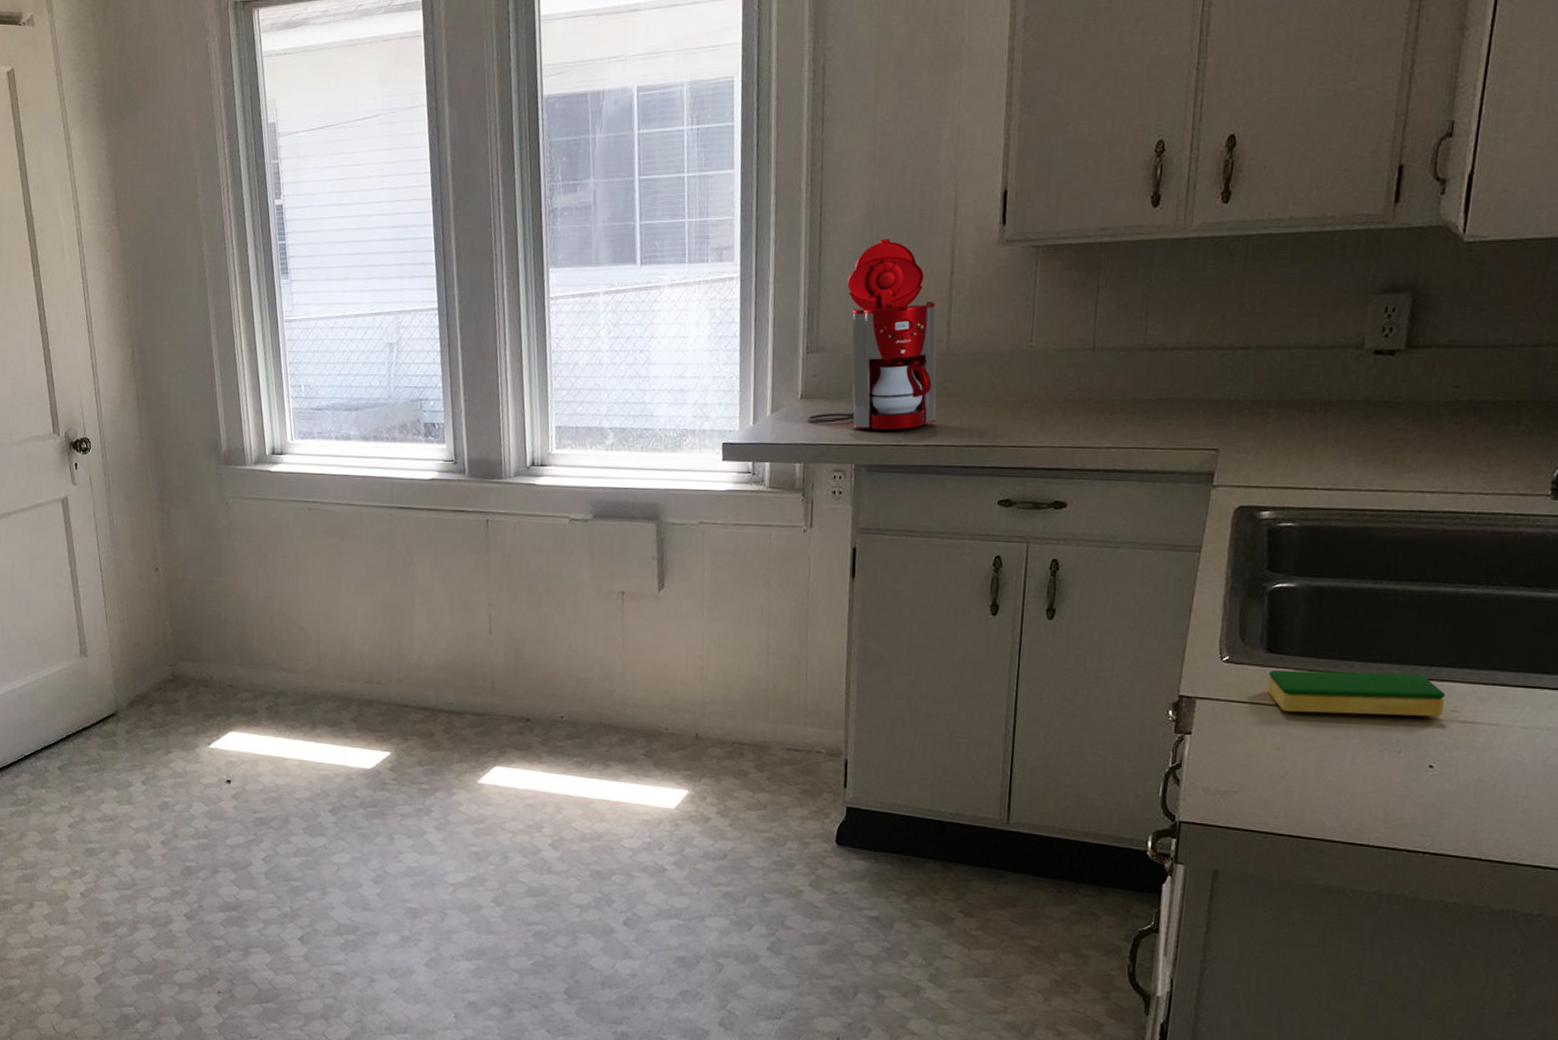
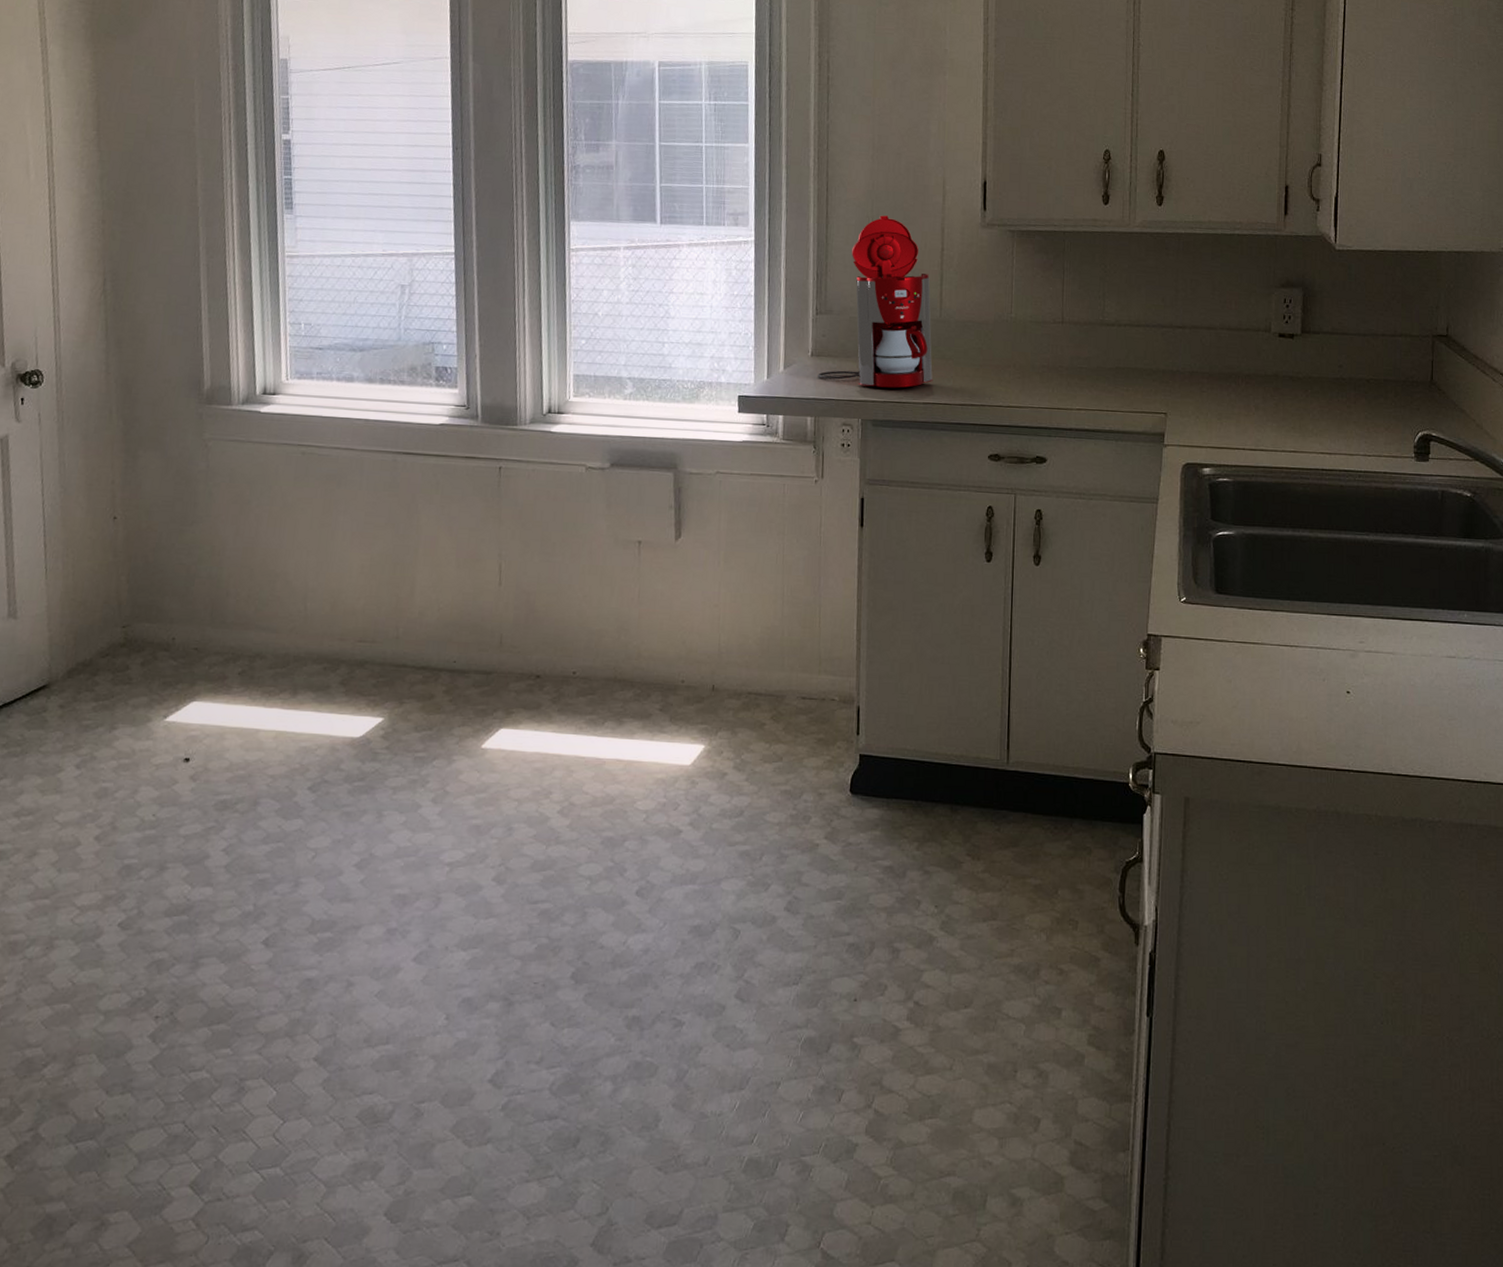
dish sponge: present [1267,669,1446,717] -> none [1218,609,1354,648]

